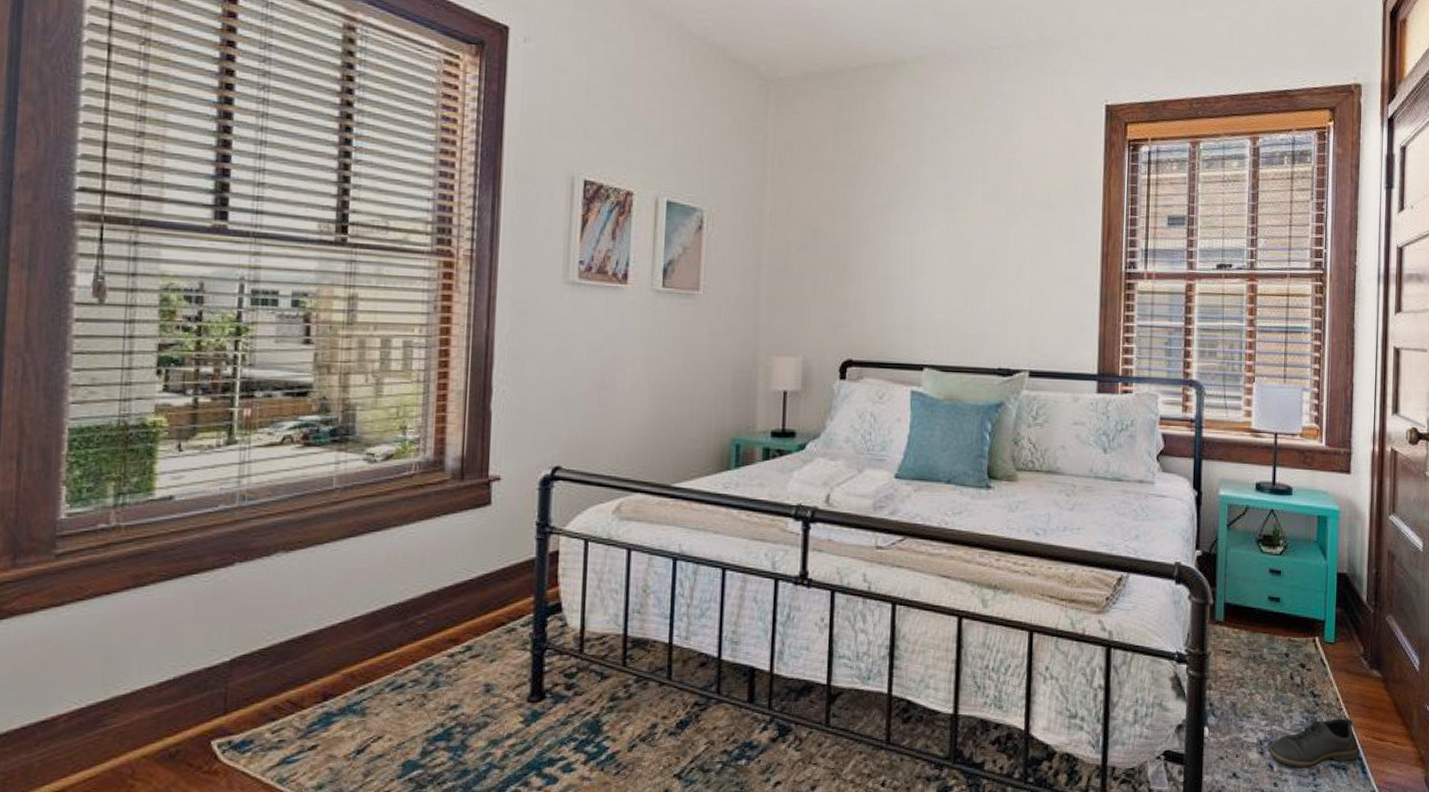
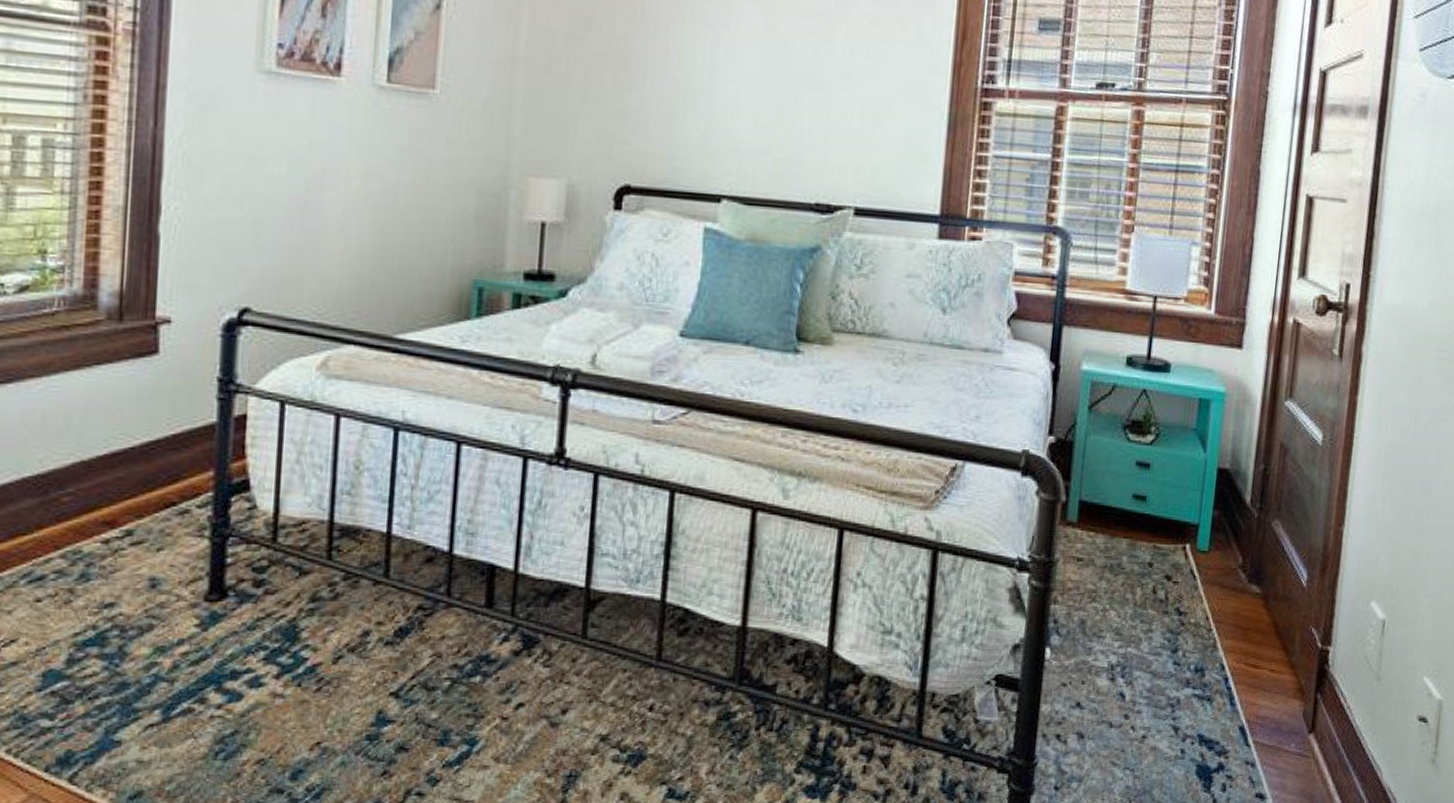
shoe: present [1269,715,1359,768] -> none [1121,636,1229,698]

